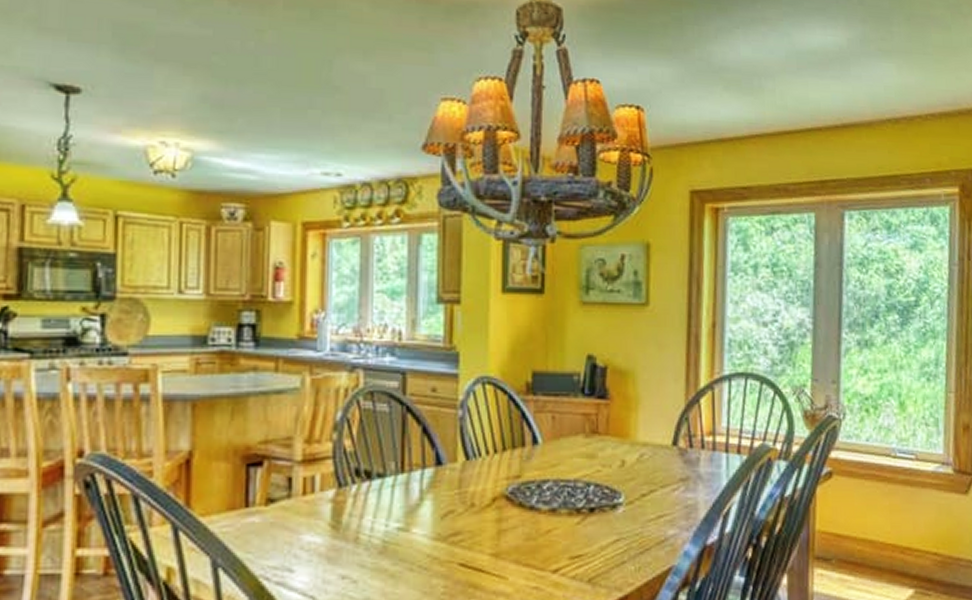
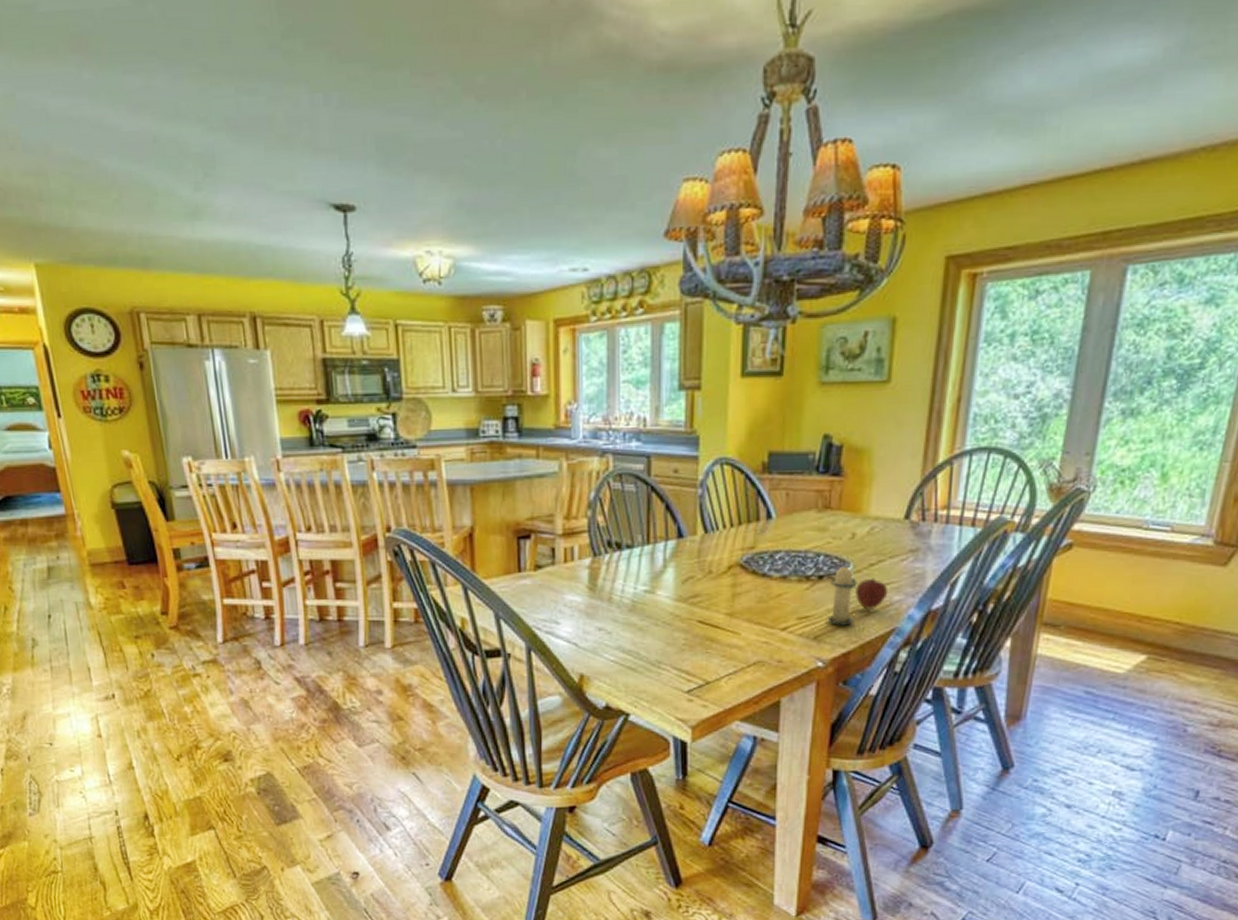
candle: none [601,494,630,566] -> present [827,563,858,626]
fruit: none [629,510,662,546] -> present [855,578,888,609]

